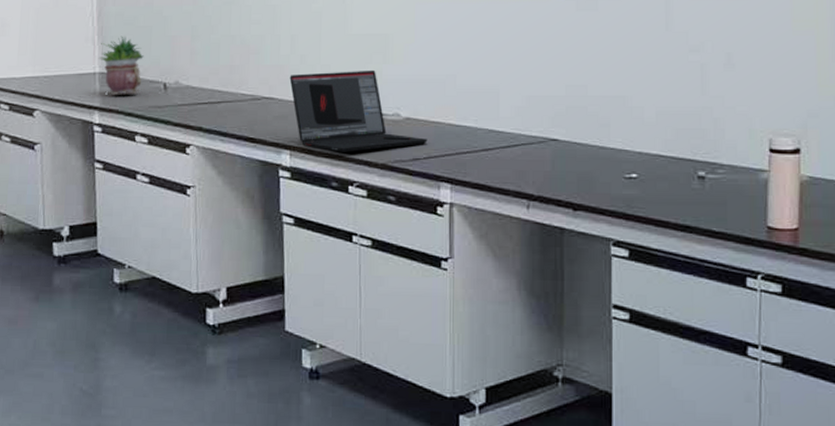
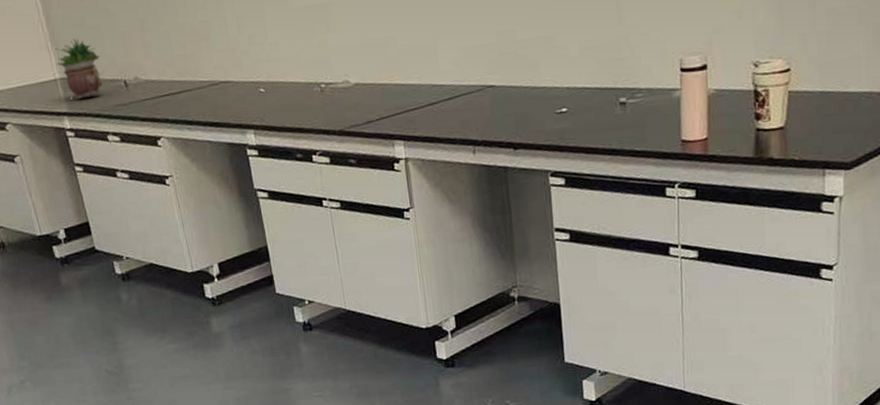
laptop: present [289,69,428,152] -> none [241,41,378,125]

